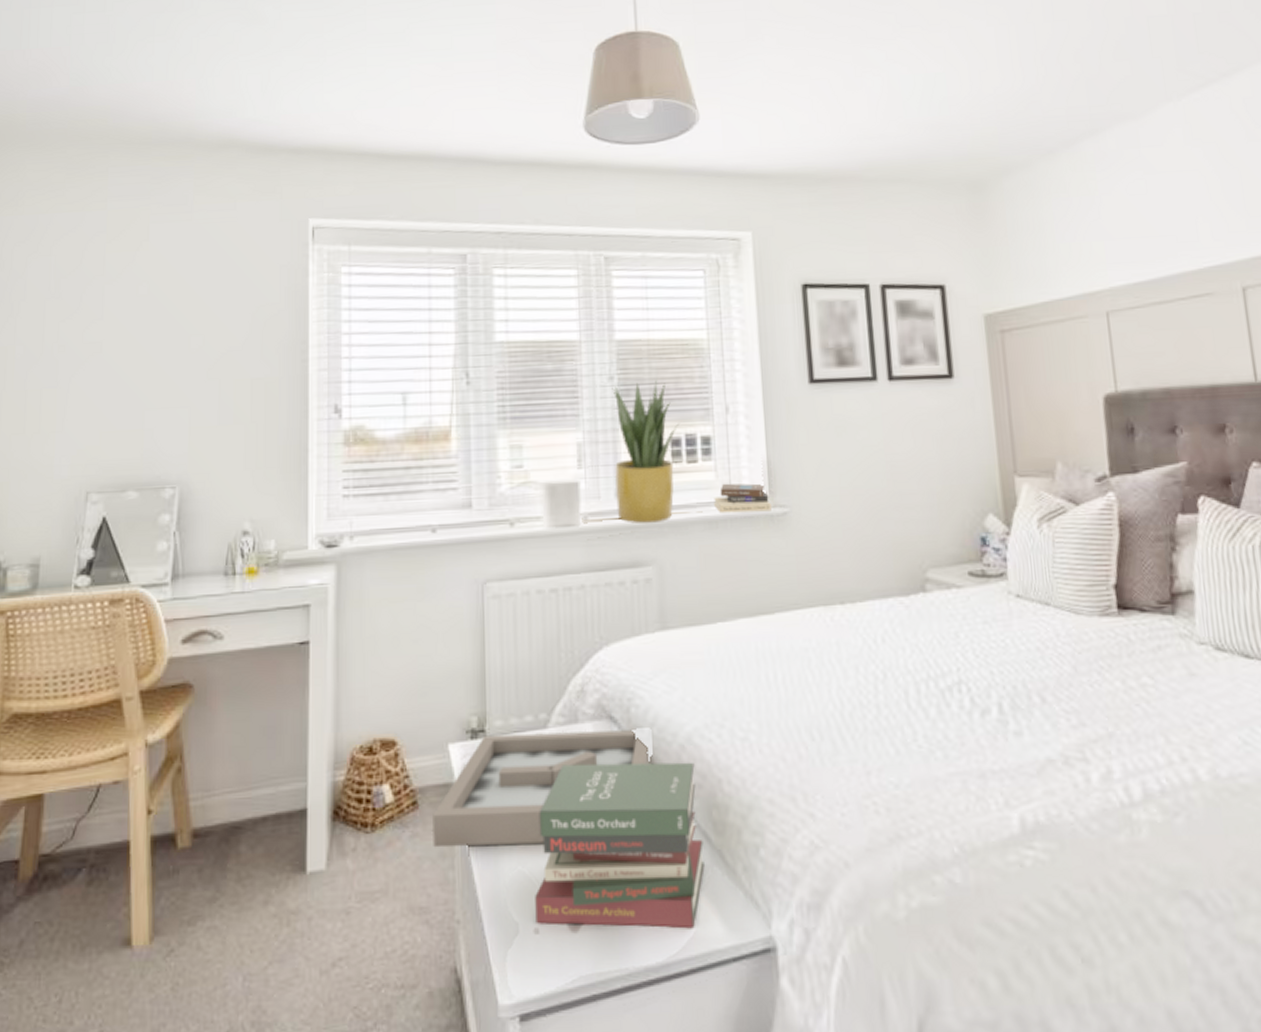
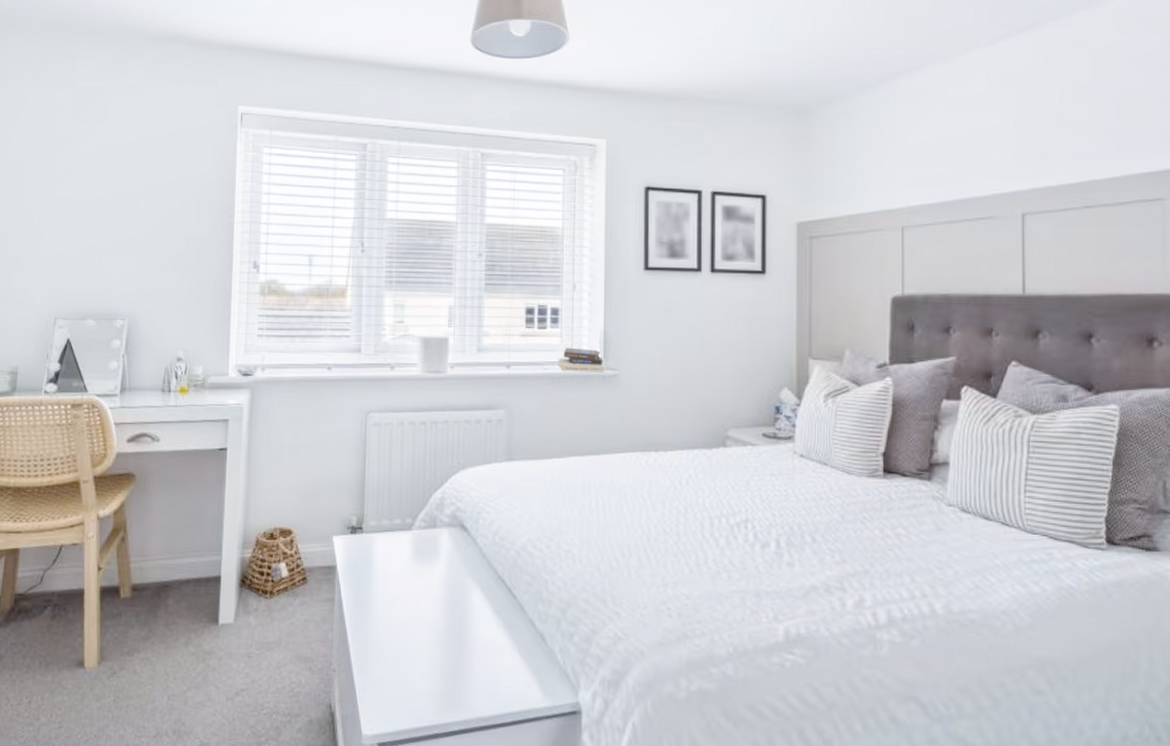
decorative tray: present [433,730,652,848] -> none [317,532,493,617]
books: present [535,762,705,929] -> none [394,559,529,691]
planter: present [612,380,679,524] -> none [478,259,534,376]

